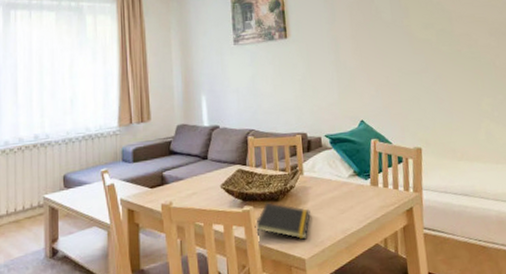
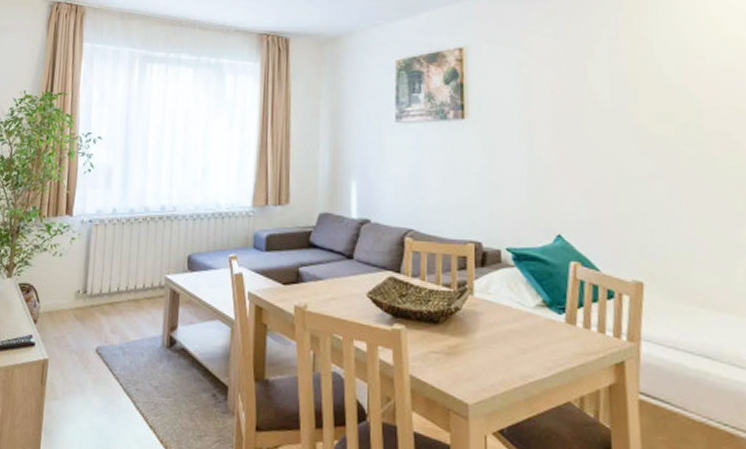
notepad: present [255,202,311,240] -> none [406,323,480,379]

